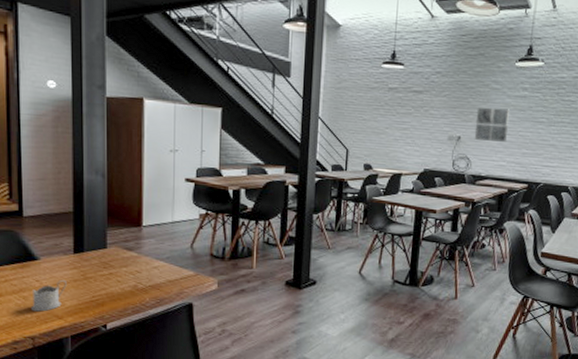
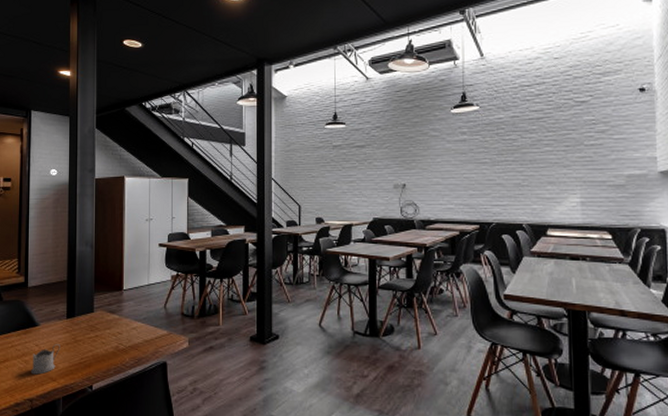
wall art: present [474,108,509,142] -> none [418,153,451,186]

